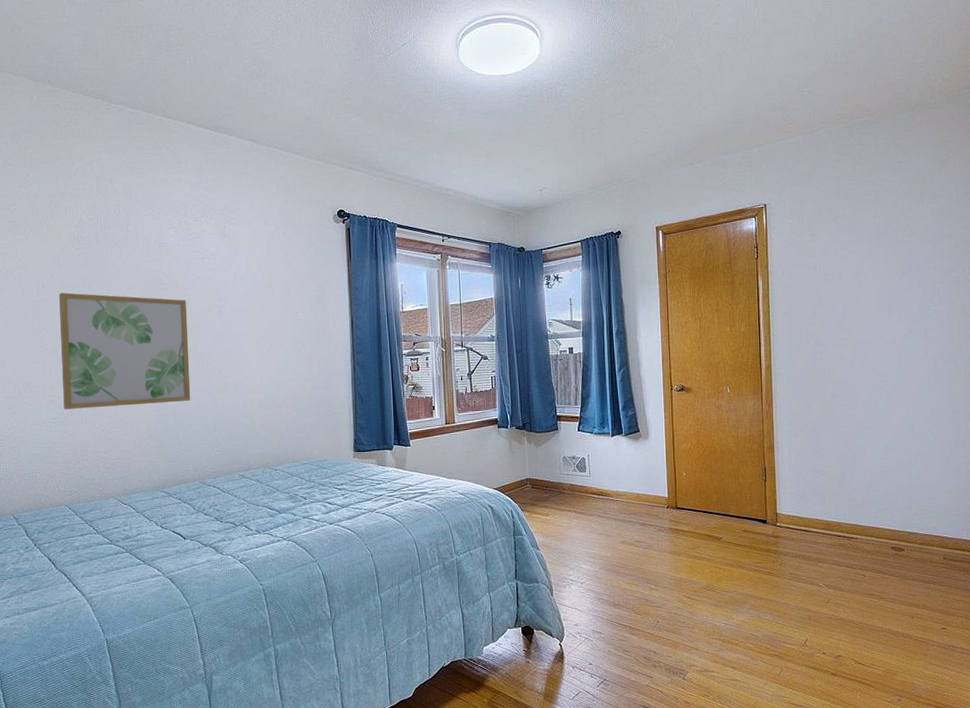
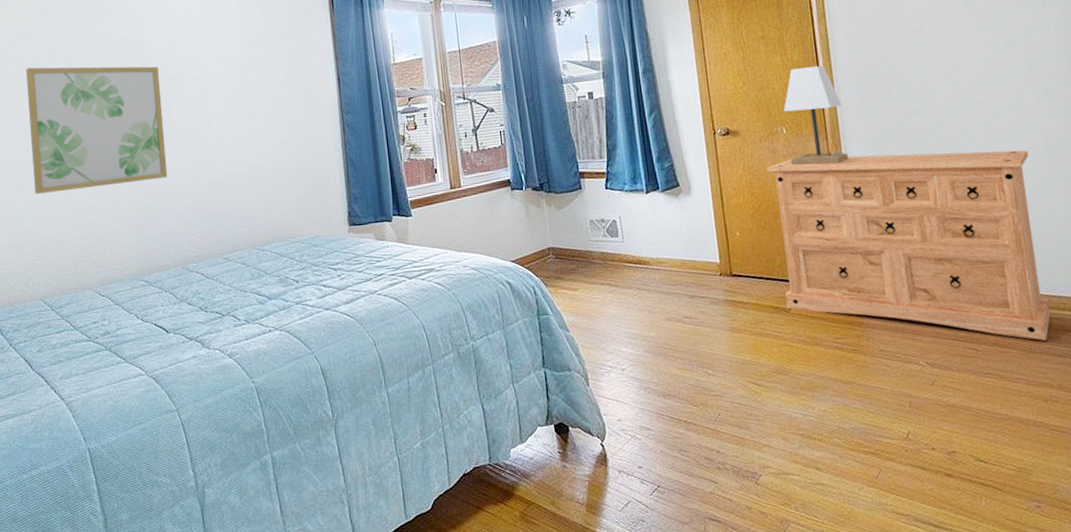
dresser: none [711,413,923,570] -> present [766,150,1051,341]
lamp: none [729,337,778,420] -> present [784,65,849,166]

